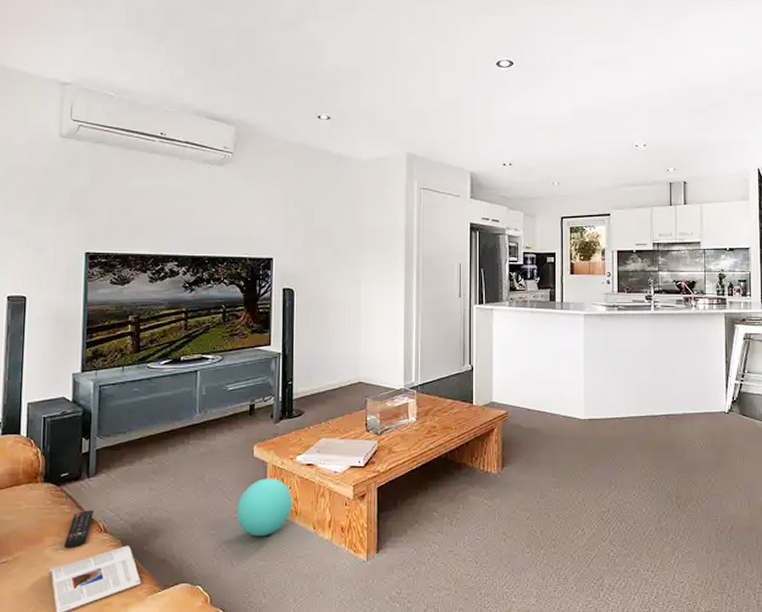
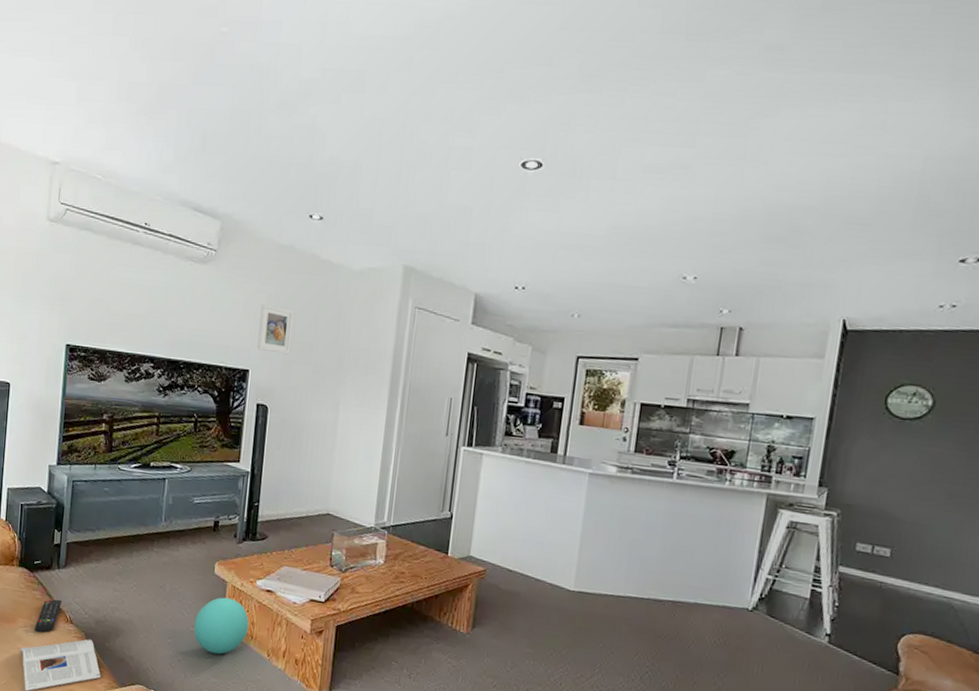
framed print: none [279,198,312,240] -> present [257,304,295,355]

